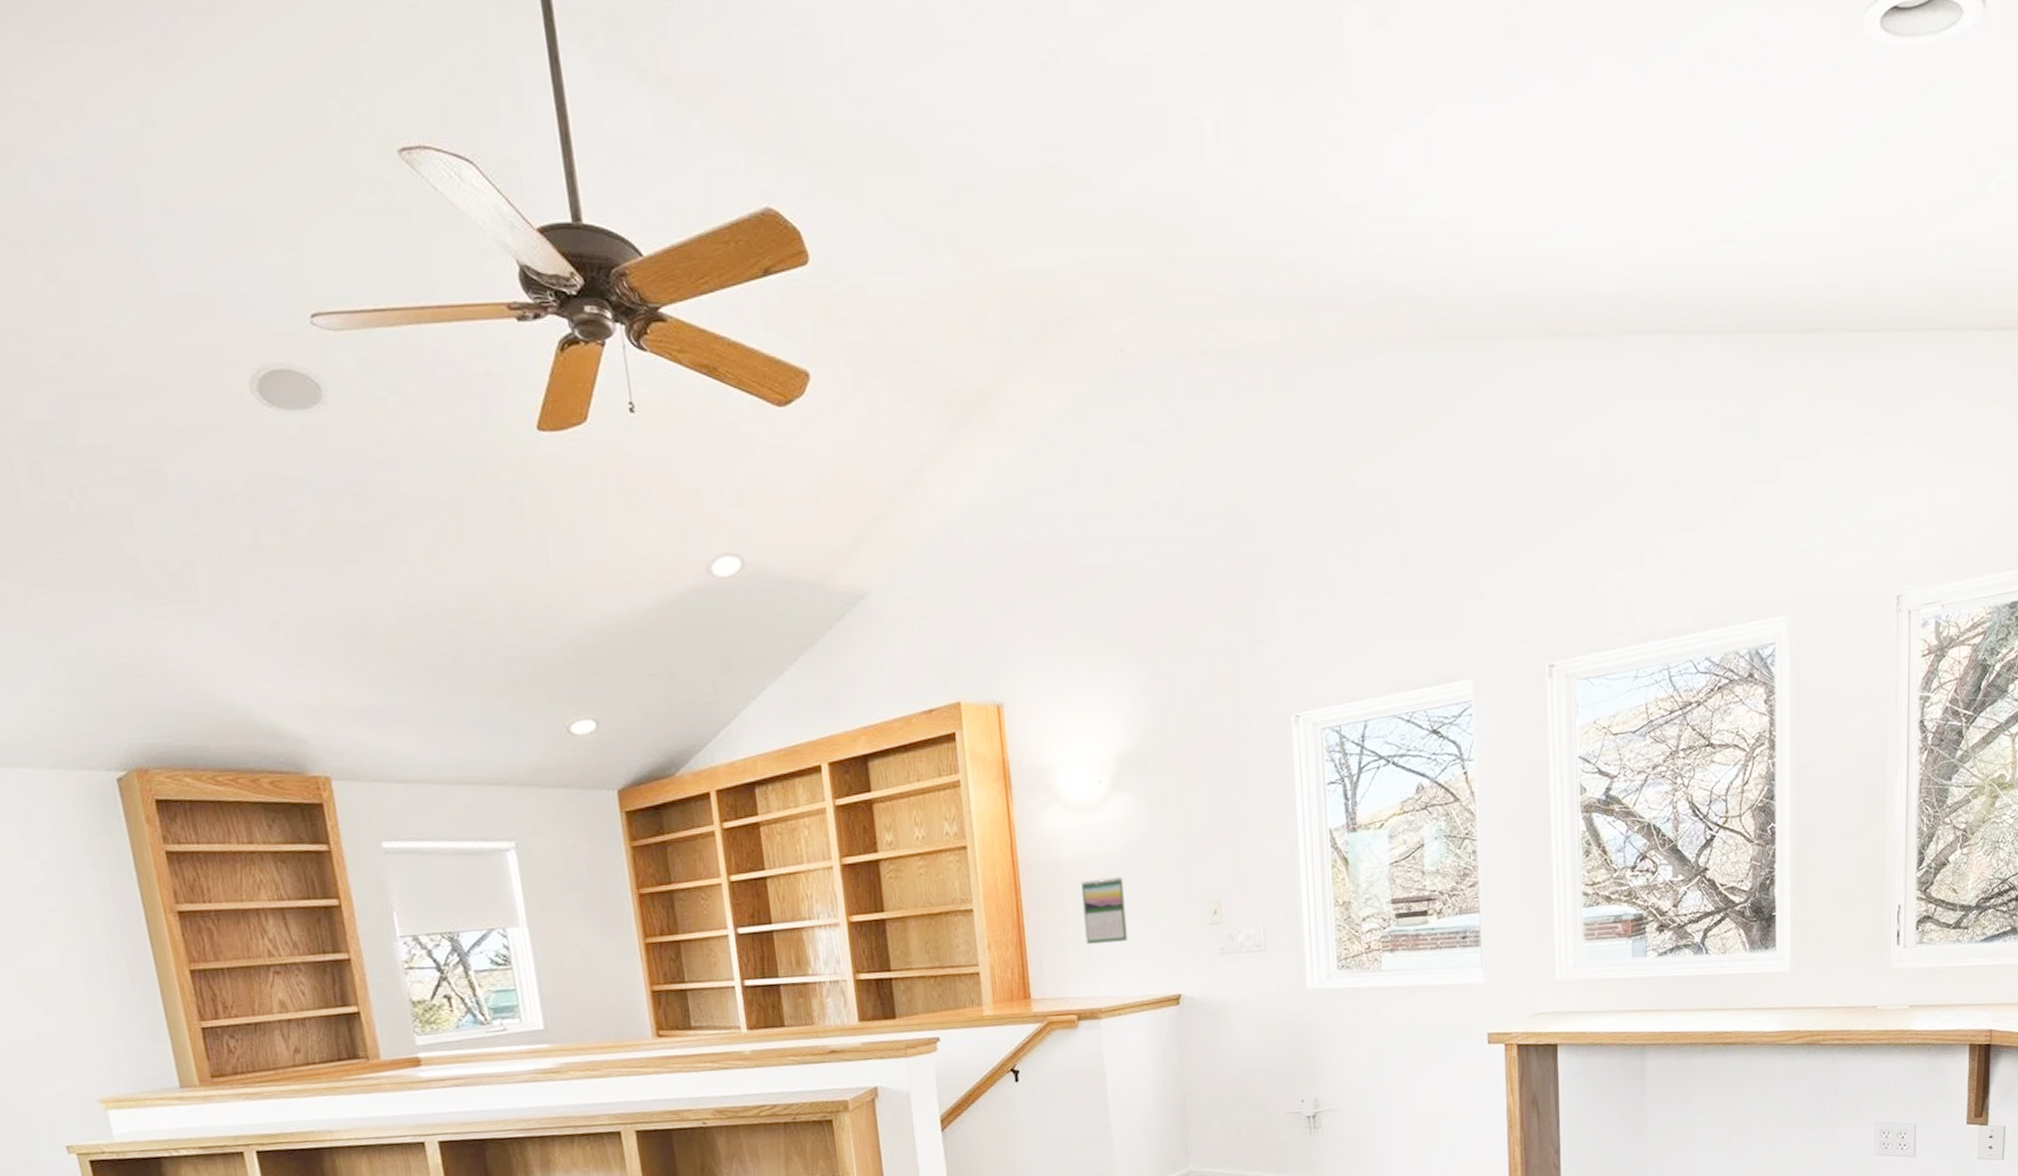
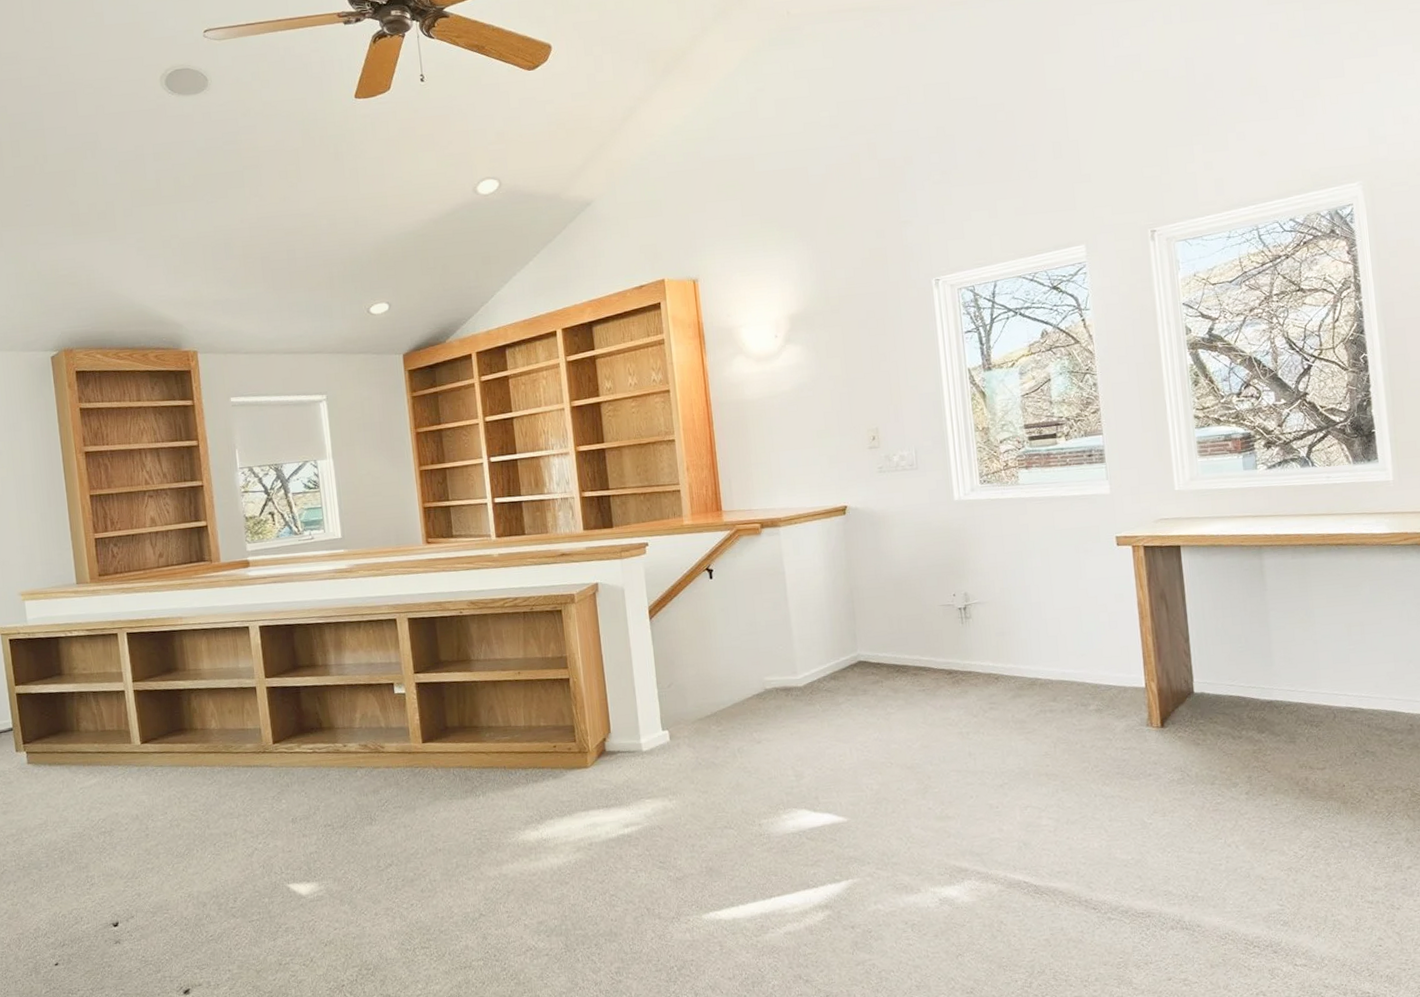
calendar: present [1081,877,1129,944] -> none [762,411,802,466]

